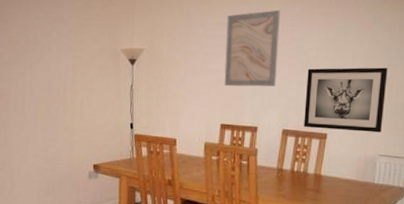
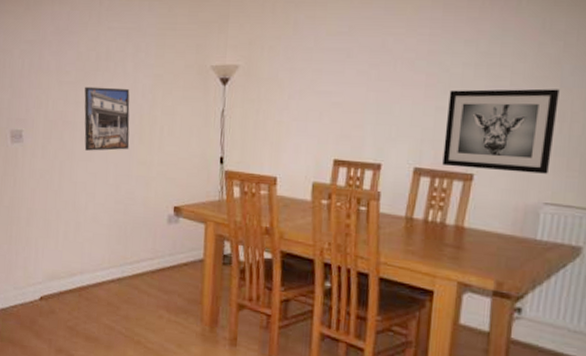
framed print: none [16,66,55,120] -> present [84,86,130,151]
wall art: present [224,9,281,87] -> none [339,15,417,113]

